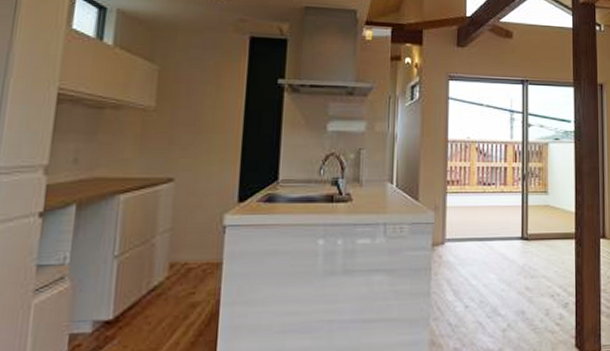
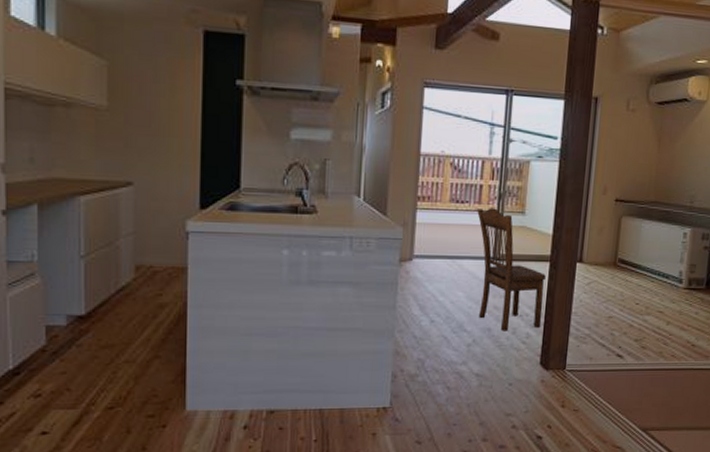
dining chair: none [503,189,573,314] -> present [477,208,546,331]

